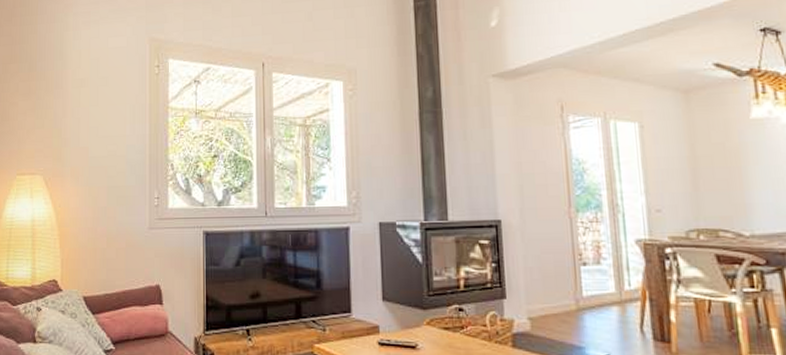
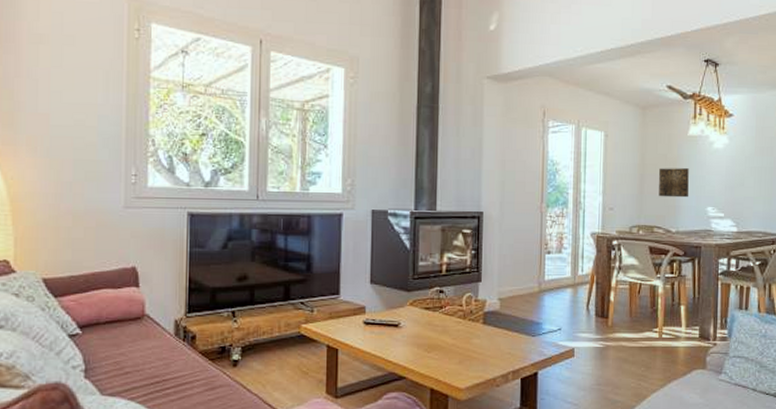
wall art: none [715,158,762,194] -> present [658,168,689,198]

